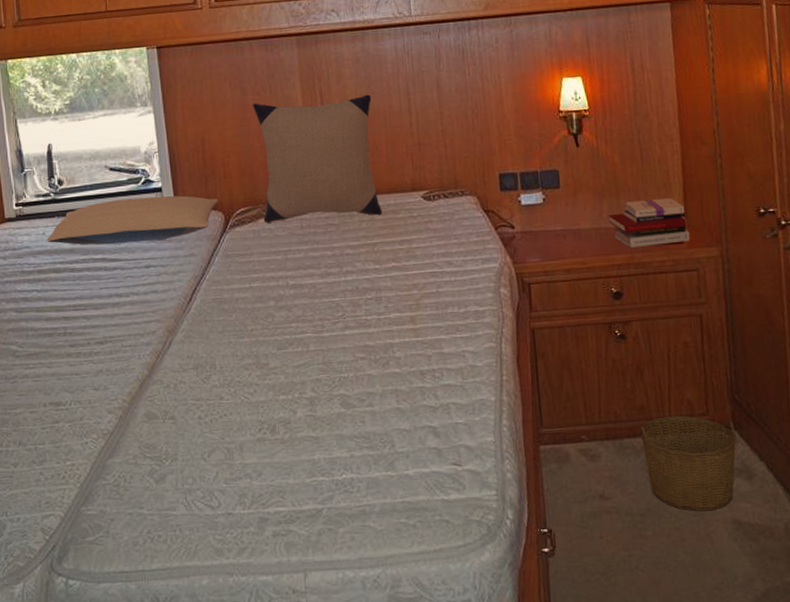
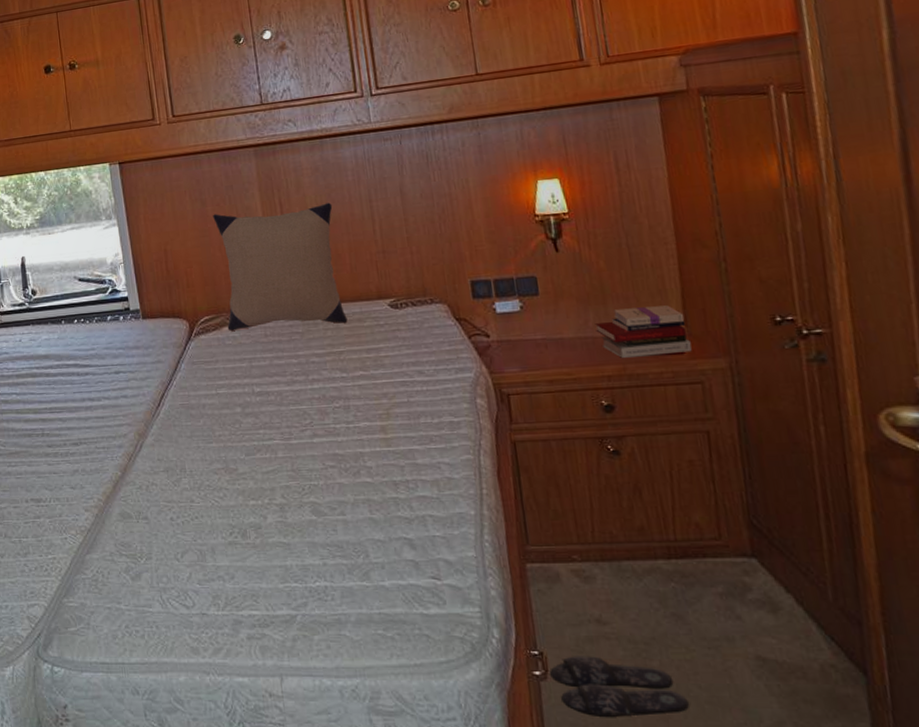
pillow: present [47,195,219,246] -> none [23,304,183,352]
slippers: none [557,530,676,587] -> present [550,656,689,717]
basket: present [639,415,736,512] -> none [639,539,757,644]

